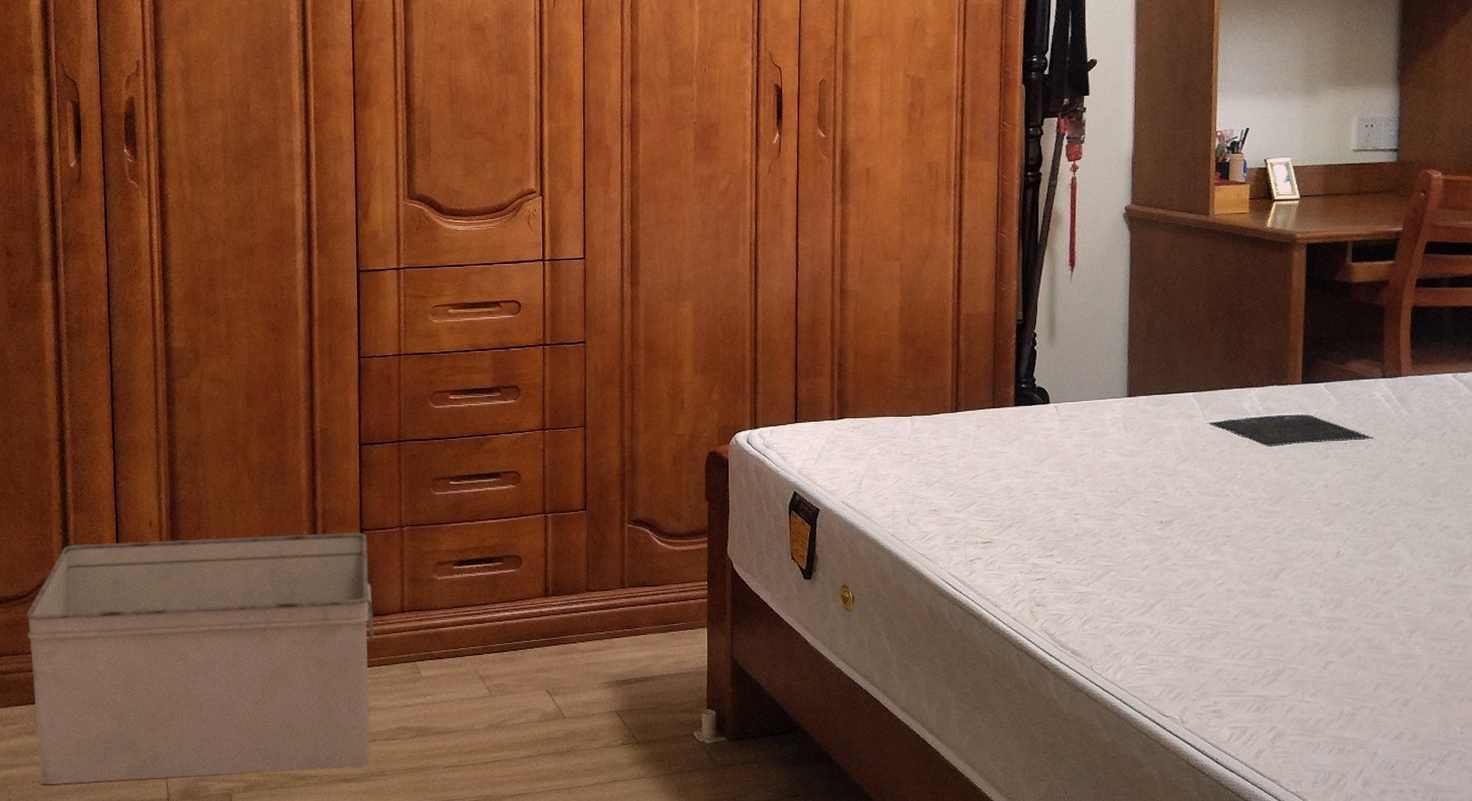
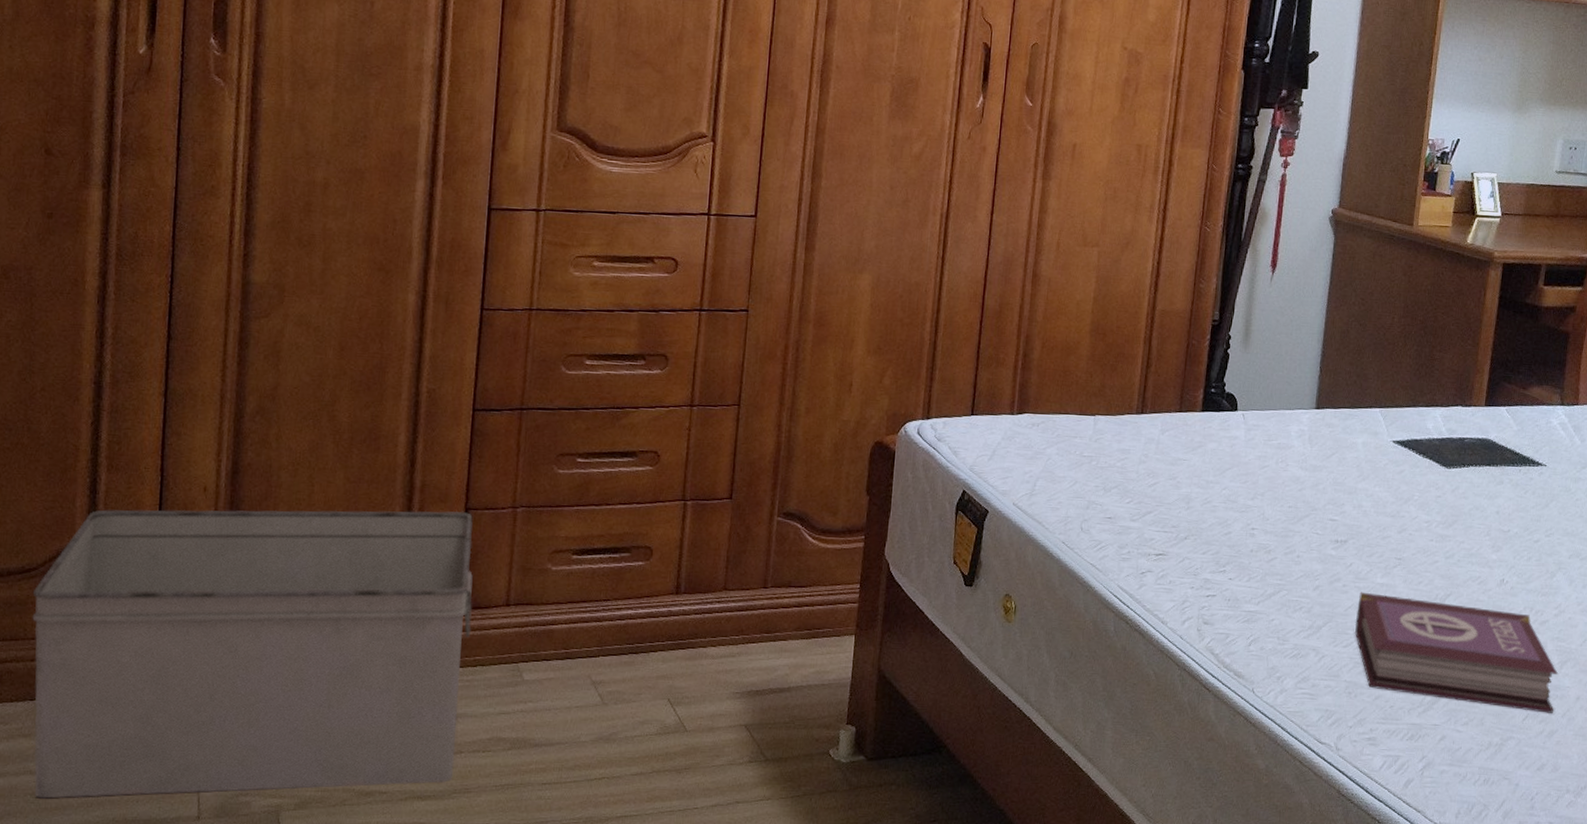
book: none [1188,569,1408,682] -> present [1355,592,1559,713]

